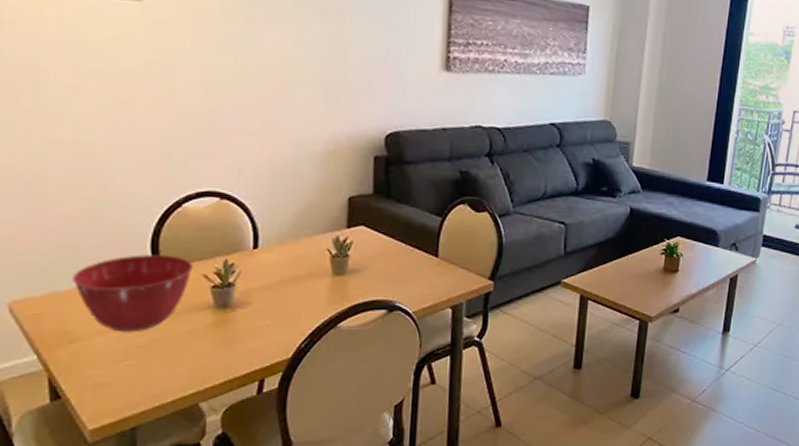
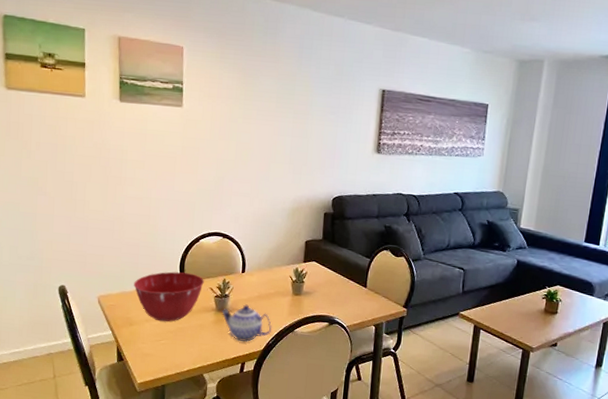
teapot: none [224,294,304,350] -> present [222,304,273,343]

